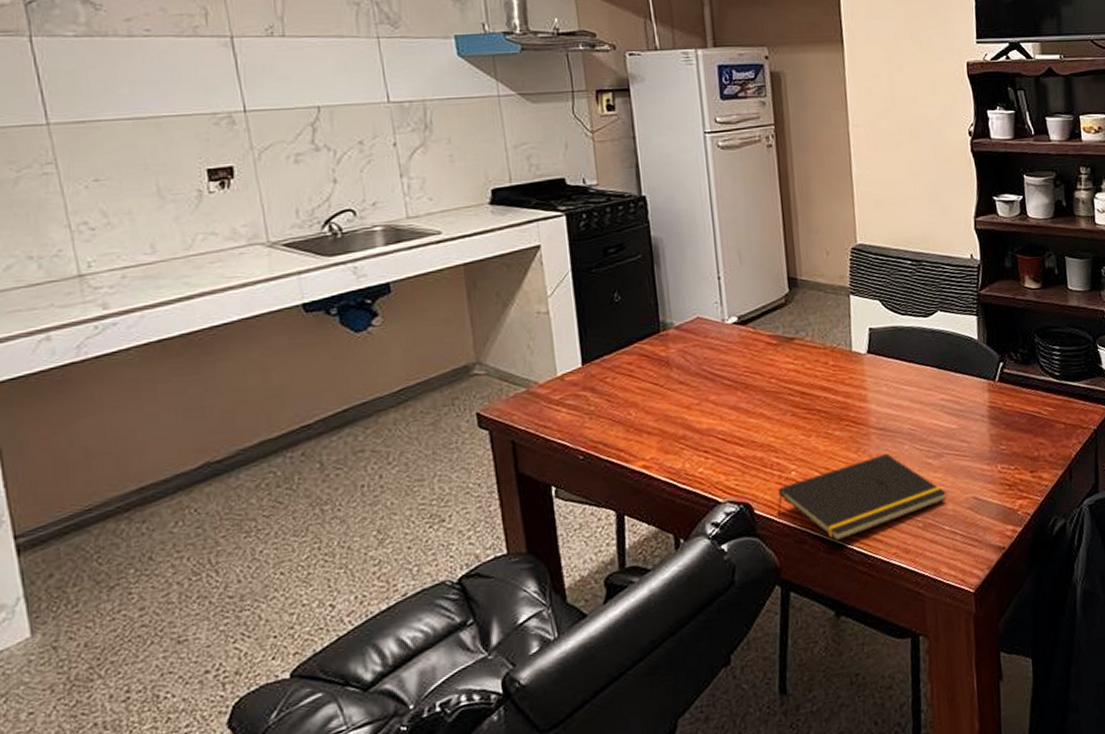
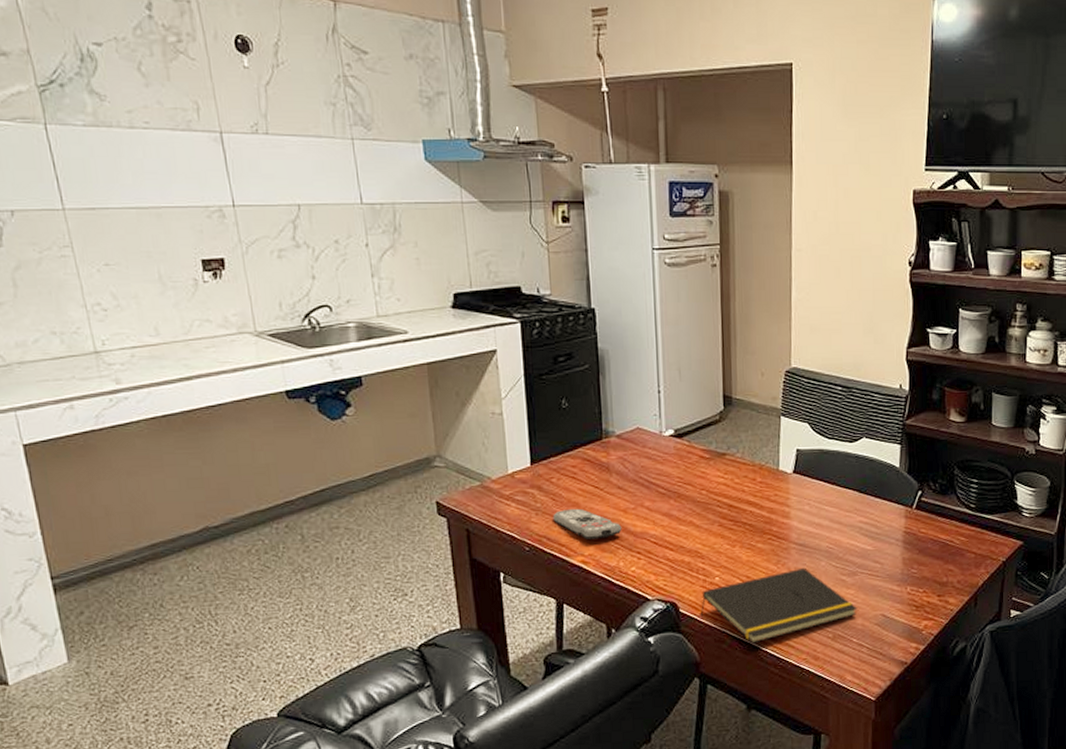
remote control: none [608,408,686,442] -> present [552,508,622,539]

